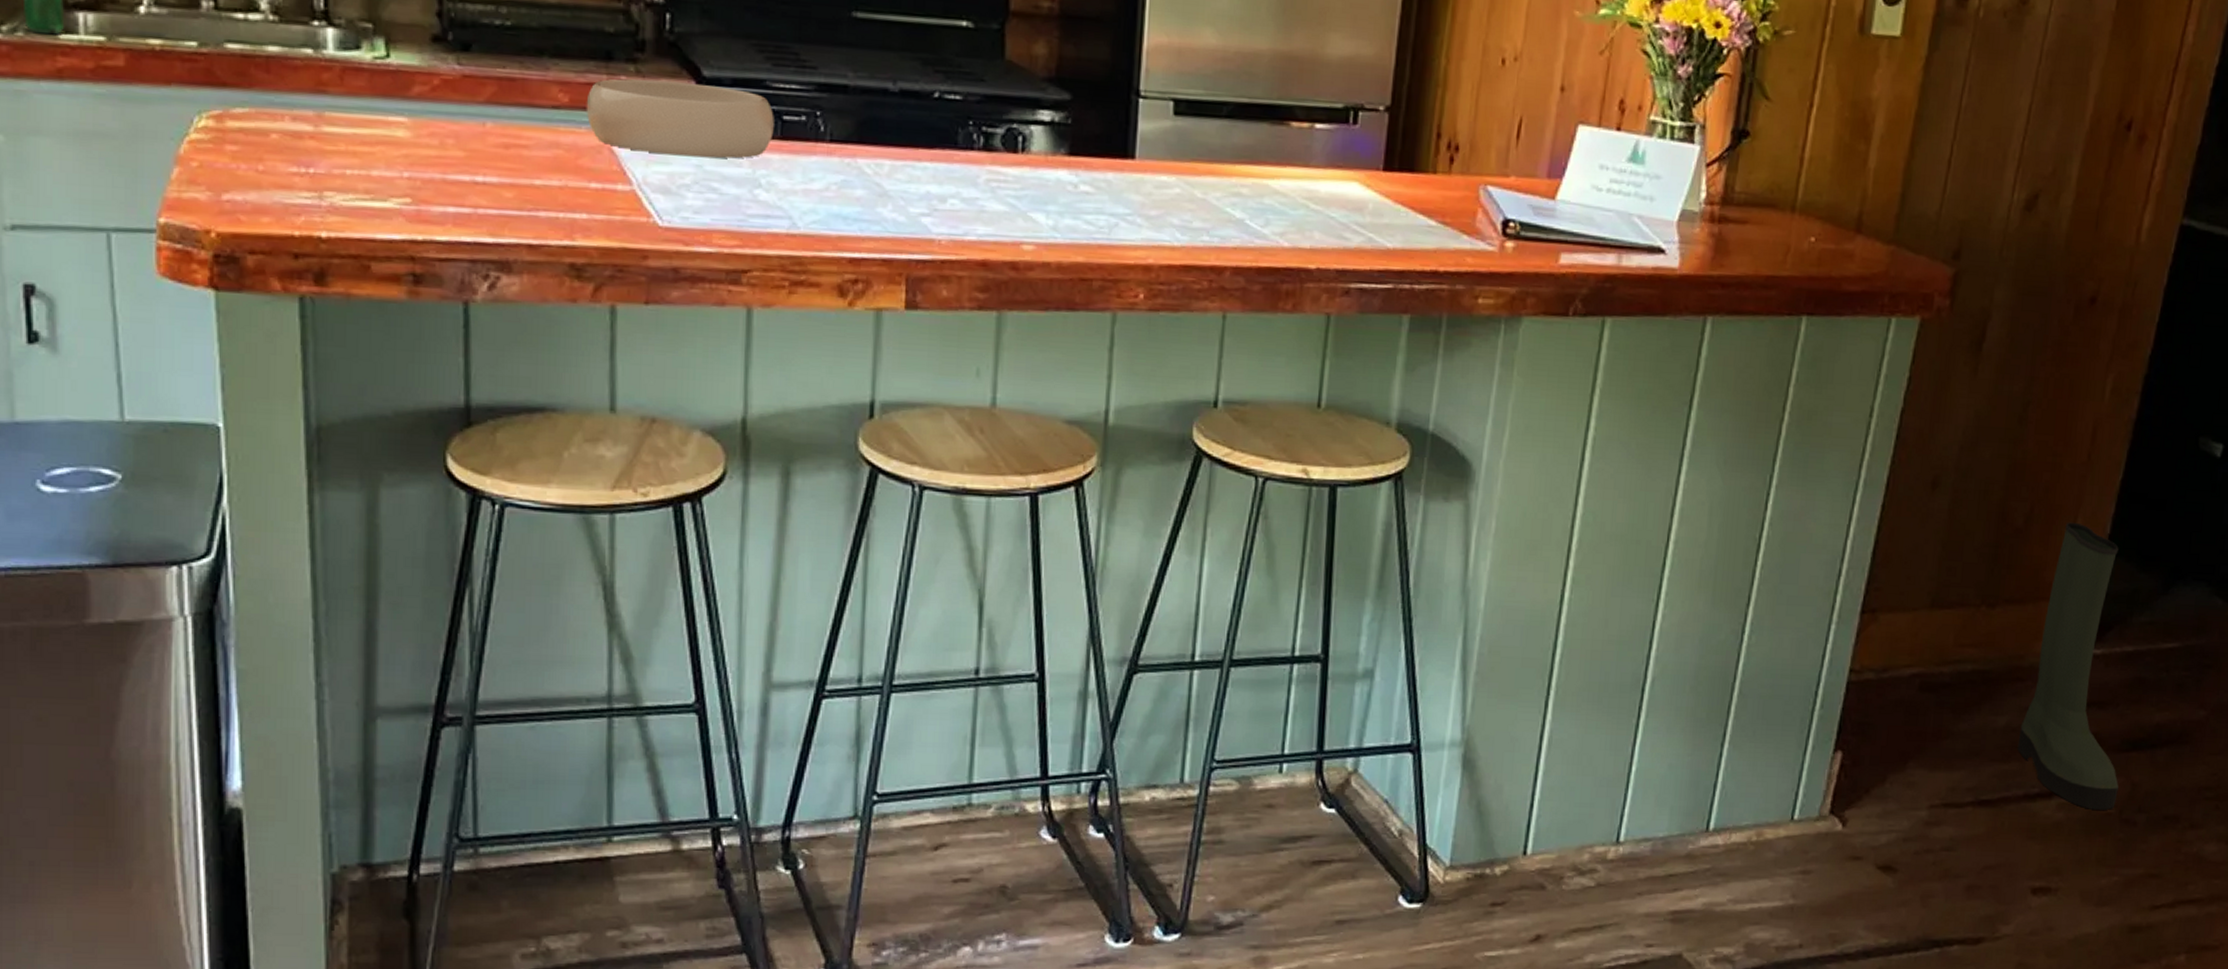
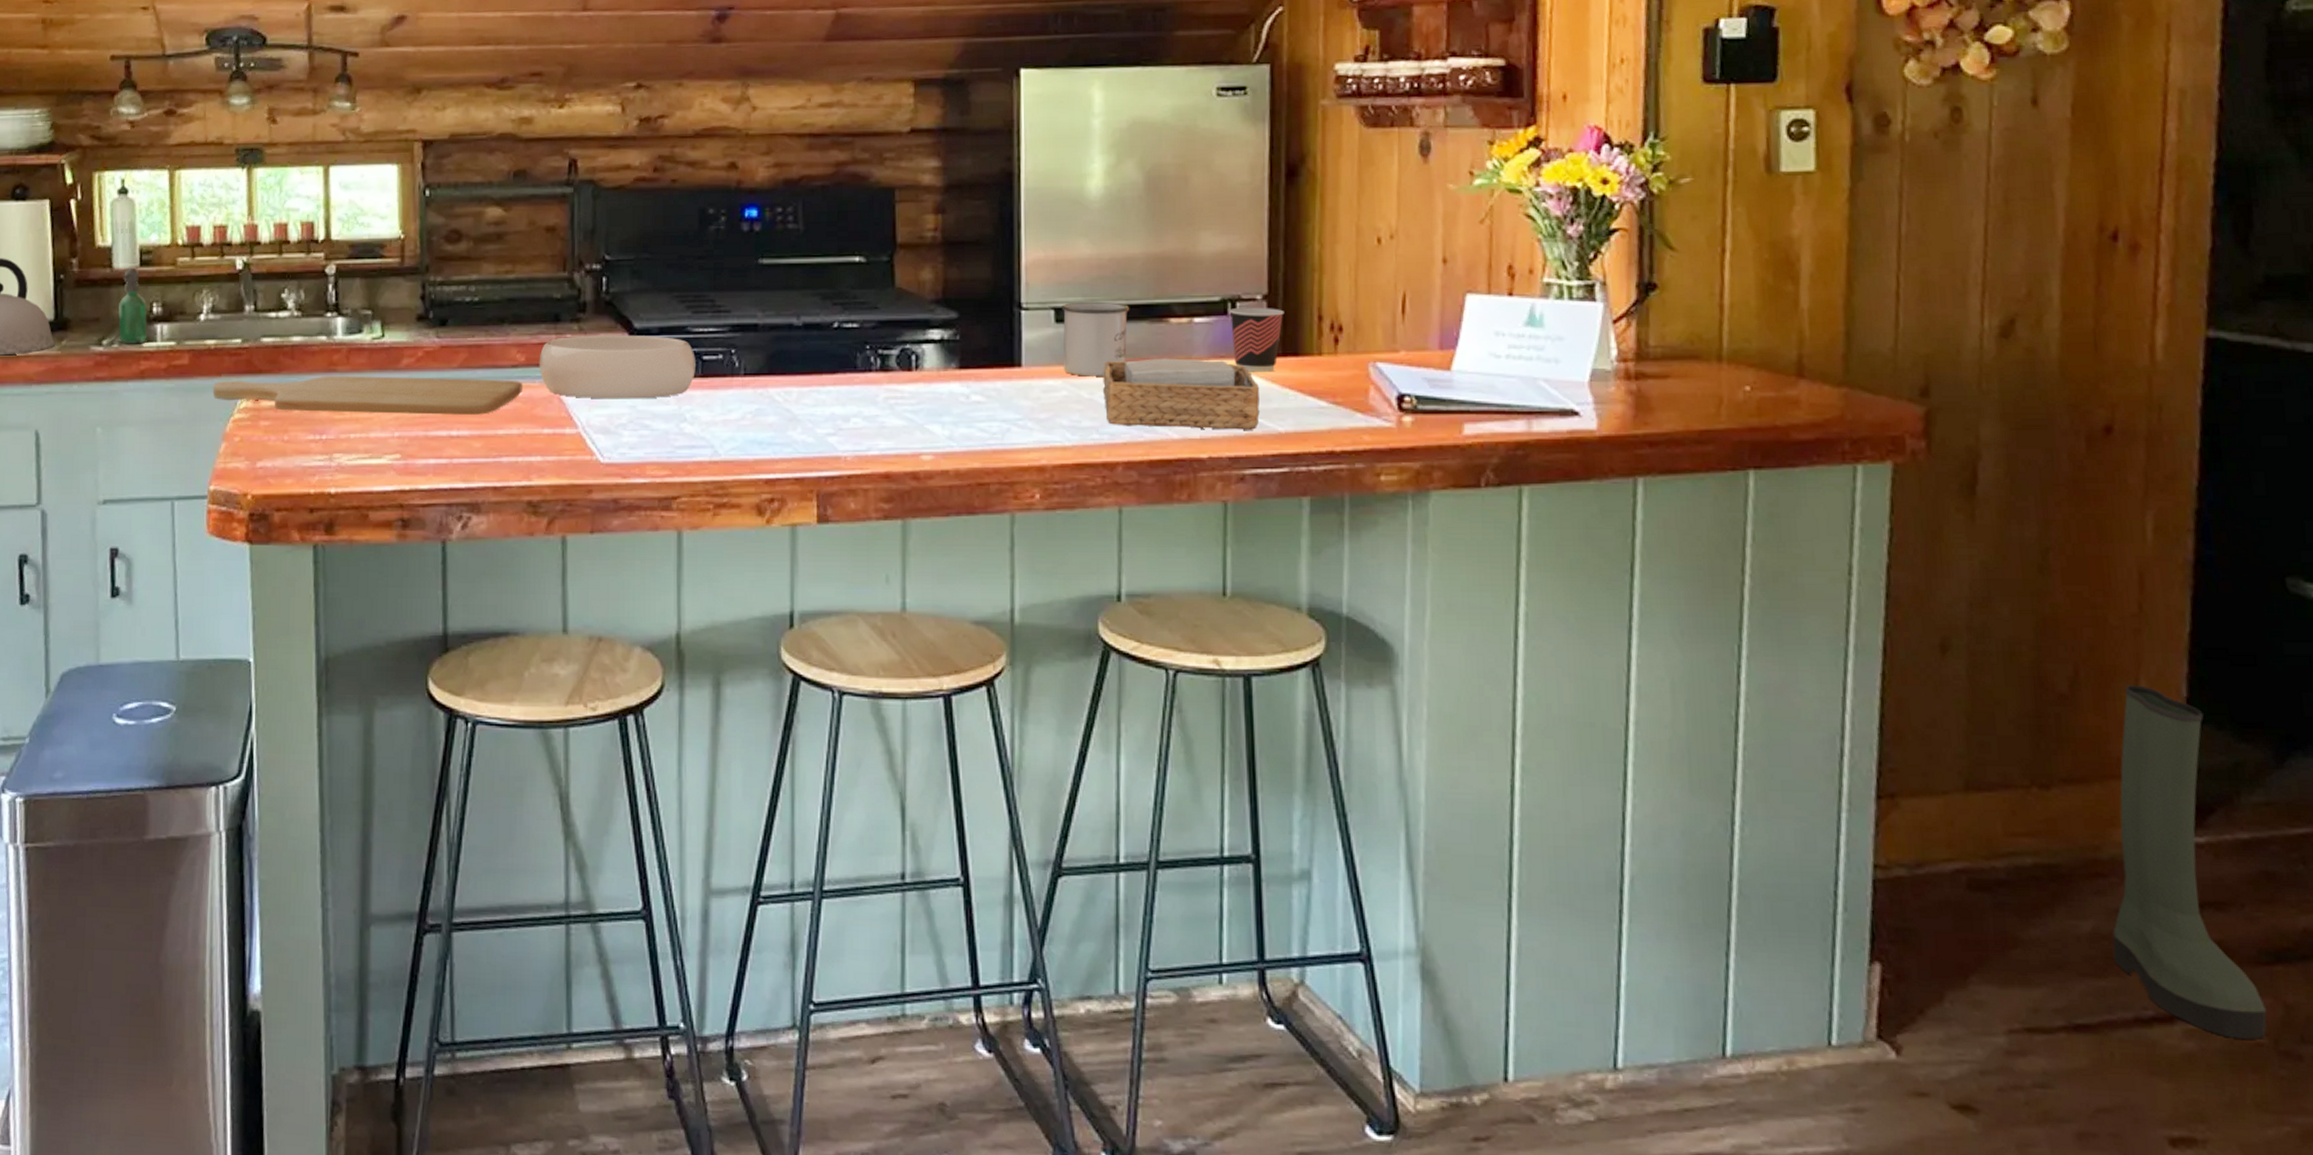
chopping board: none [160,91,566,160] -> present [213,375,523,415]
mug: none [1178,94,1252,177] -> present [1061,301,1130,377]
napkin holder: none [1216,160,1374,244] -> present [1102,358,1260,430]
cup: none [1350,116,1405,186] -> present [1229,307,1284,372]

